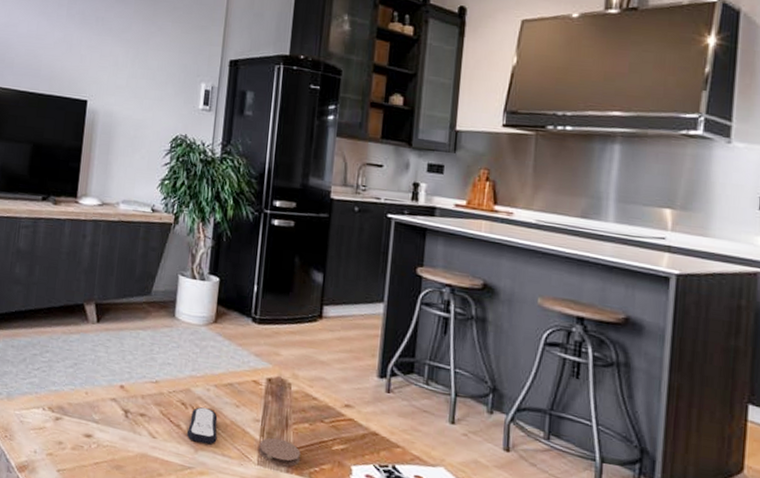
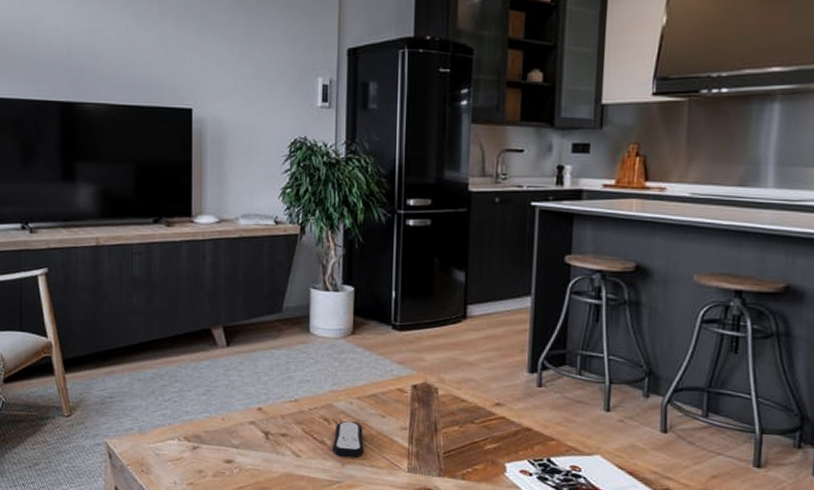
coaster: present [258,437,301,467] -> none [408,443,452,471]

